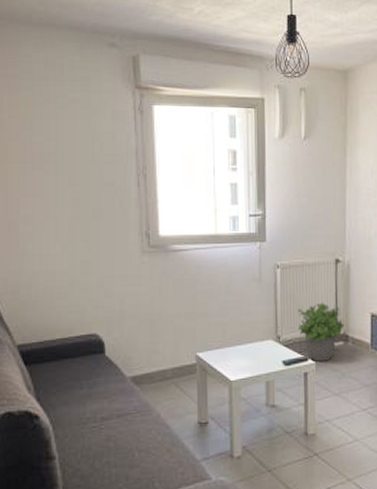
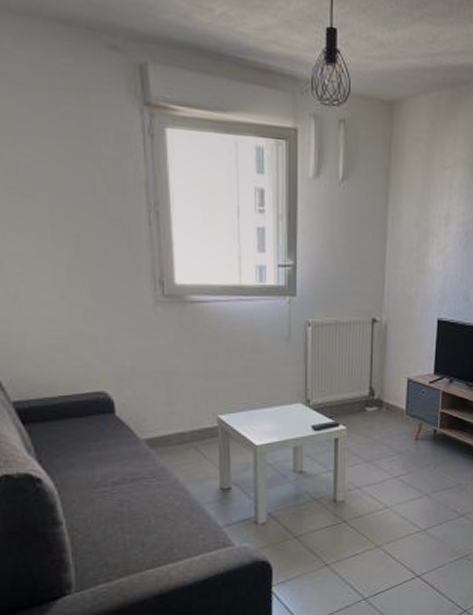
potted plant: present [297,302,344,361] -> none [329,365,379,427]

